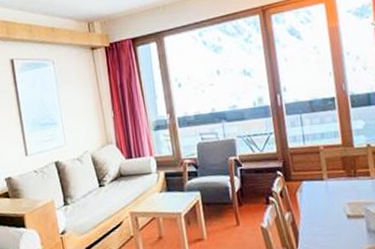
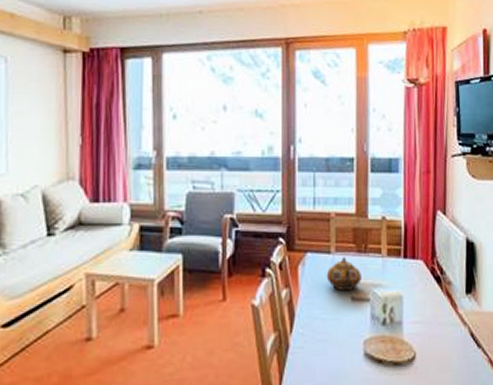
teapot: none [322,182,355,211] -> present [326,257,362,292]

